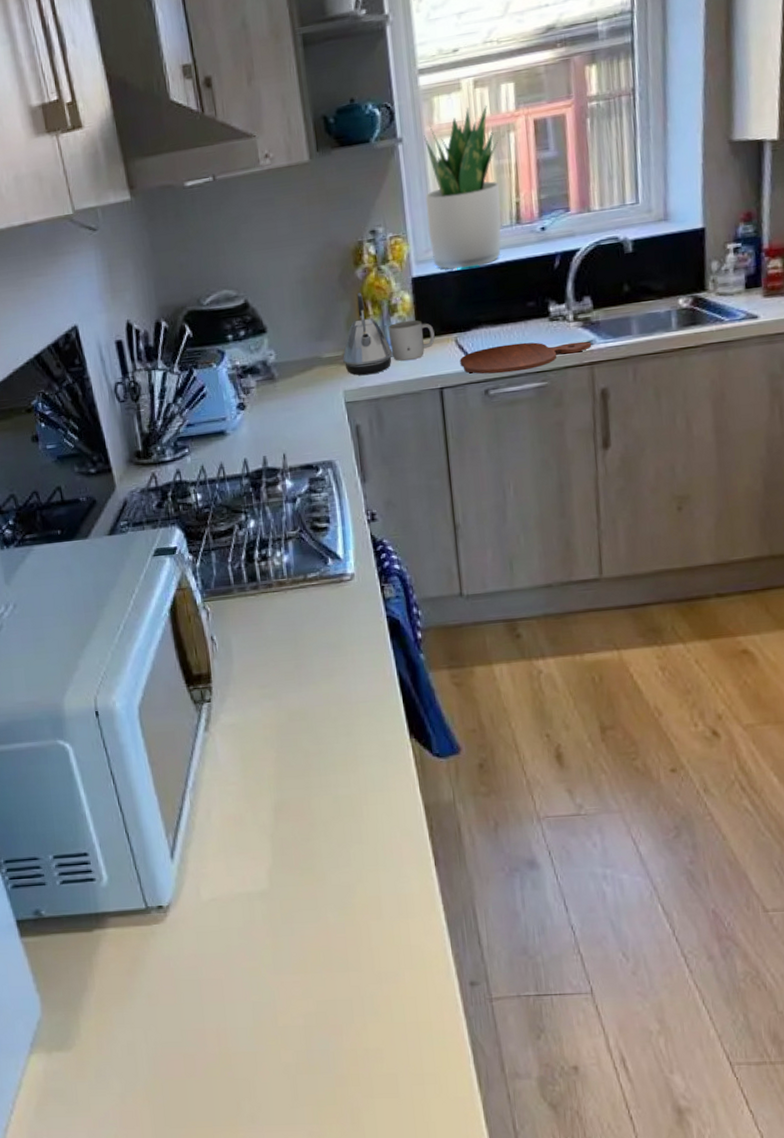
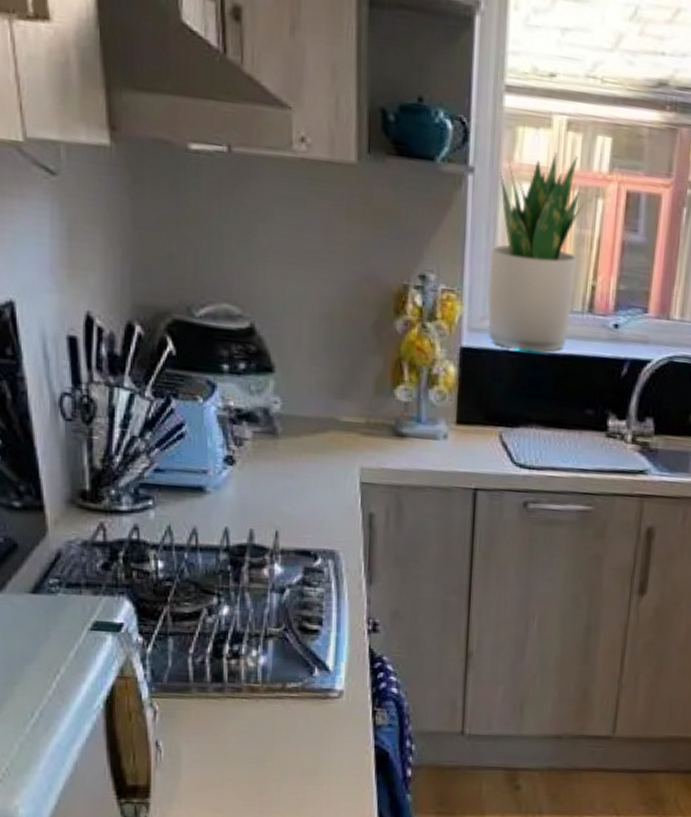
kettle: present [343,292,393,376] -> none [365,350,425,455]
mug: present [388,320,435,361] -> none [423,397,477,448]
cutting board: present [460,341,592,375] -> none [501,452,646,489]

